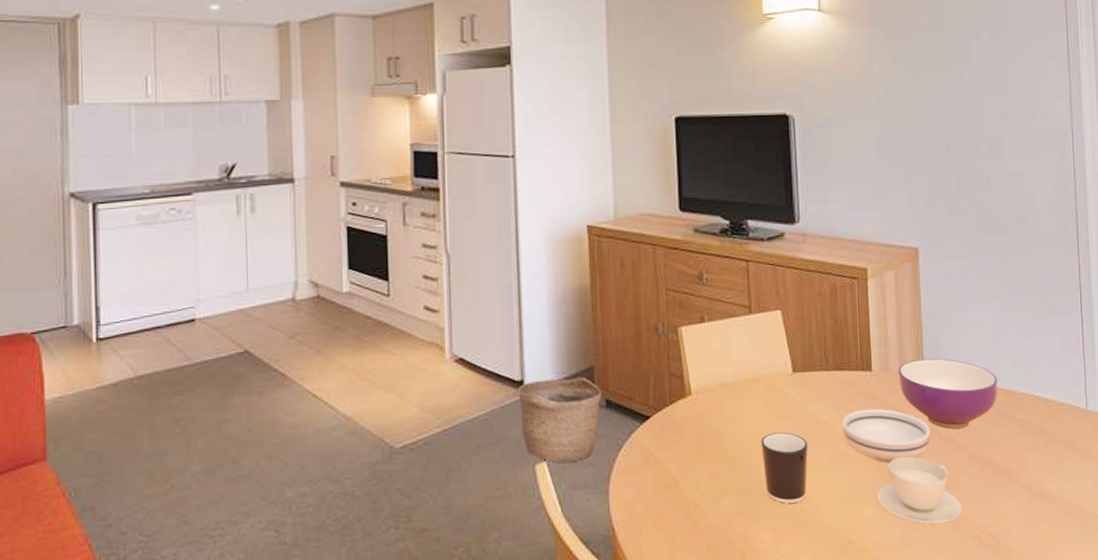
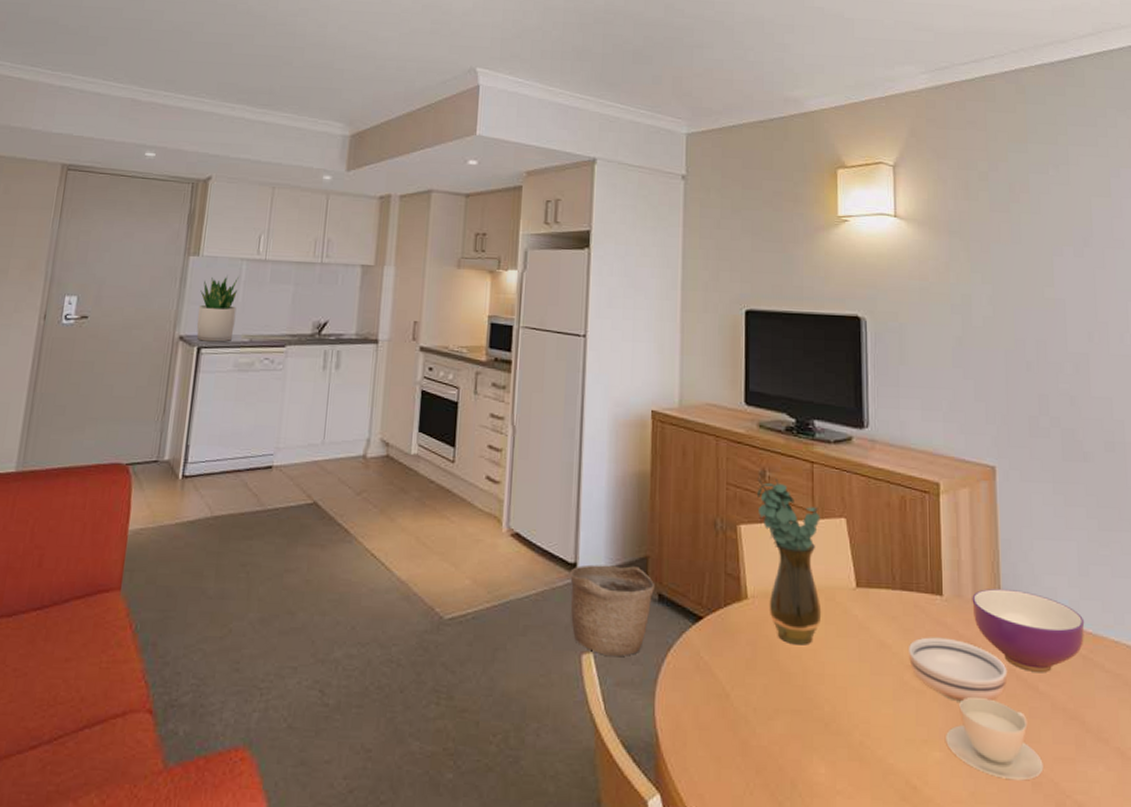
planter: none [86,122,131,197] -> present [196,274,239,342]
vase: none [695,279,762,431] -> present [757,477,822,645]
mug: present [761,432,808,504] -> none [819,651,870,735]

